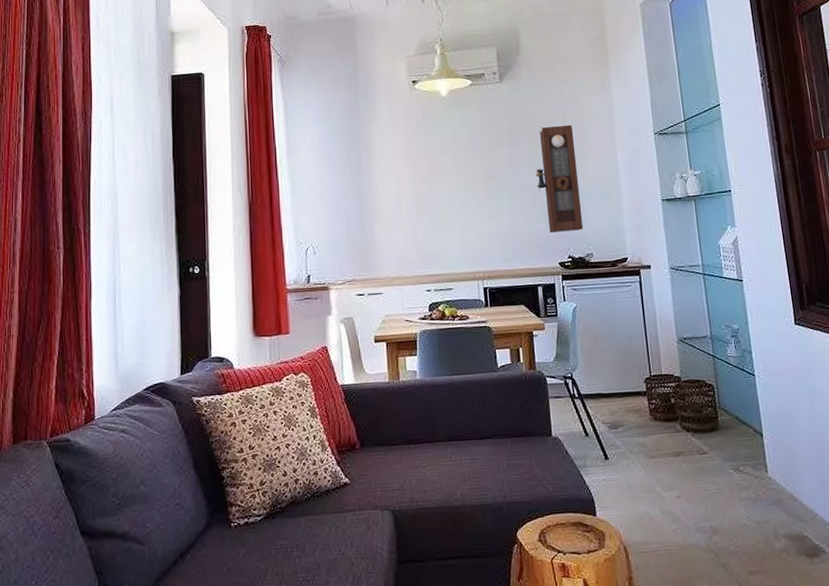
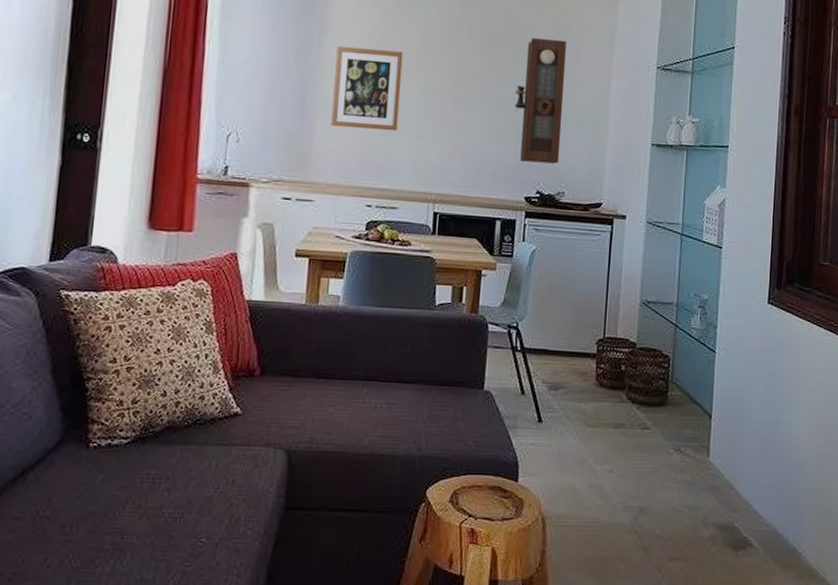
wall art: none [383,158,442,229] -> present [331,45,404,132]

